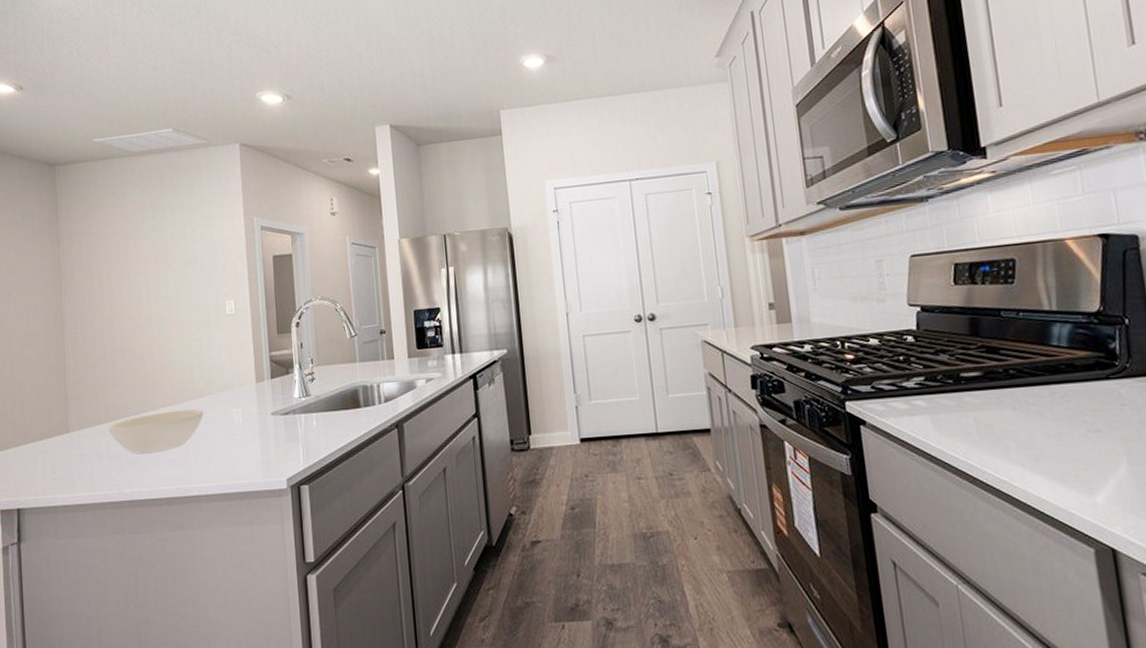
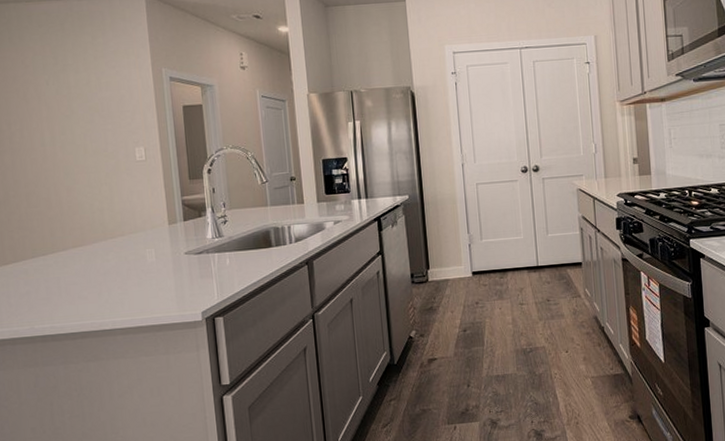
soup bowl: present [108,409,204,455] -> none [15,249,116,293]

